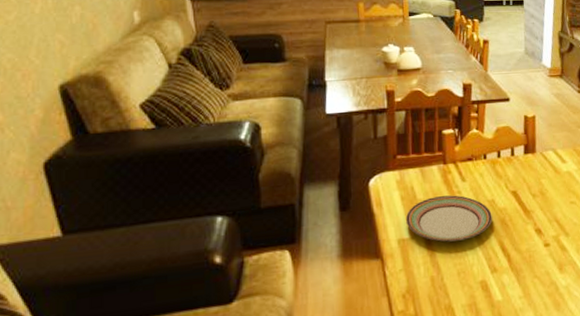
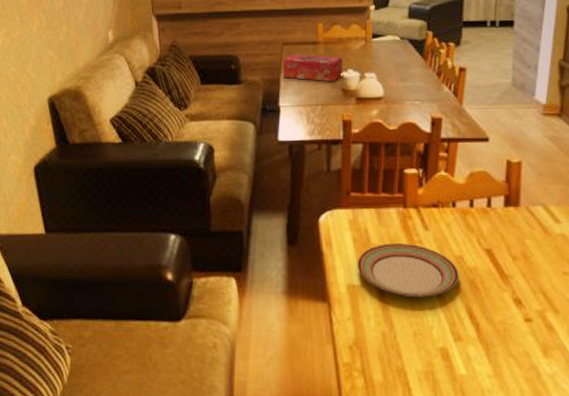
tissue box: none [327,31,385,56] -> present [282,54,343,81]

